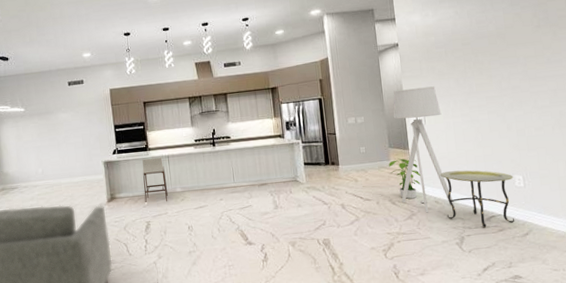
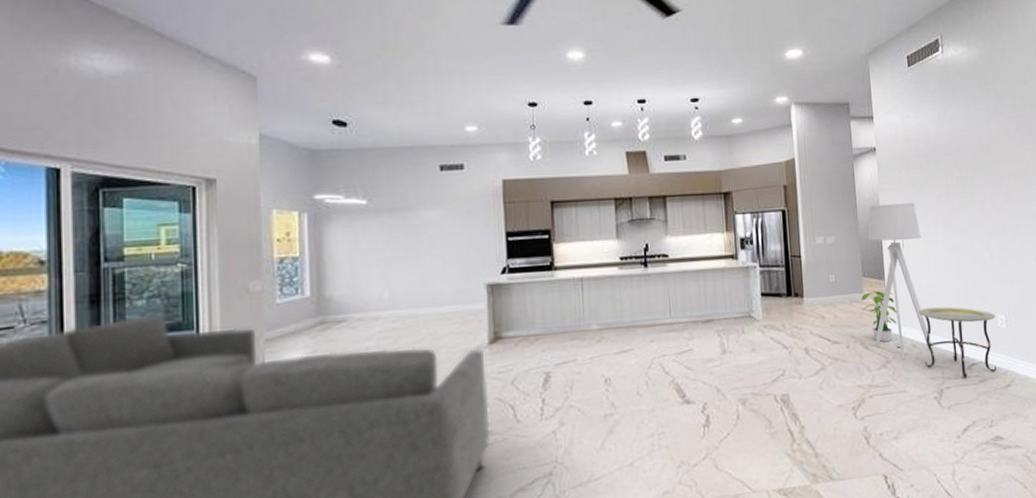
bar stool: present [142,157,168,202] -> none [543,280,578,344]

